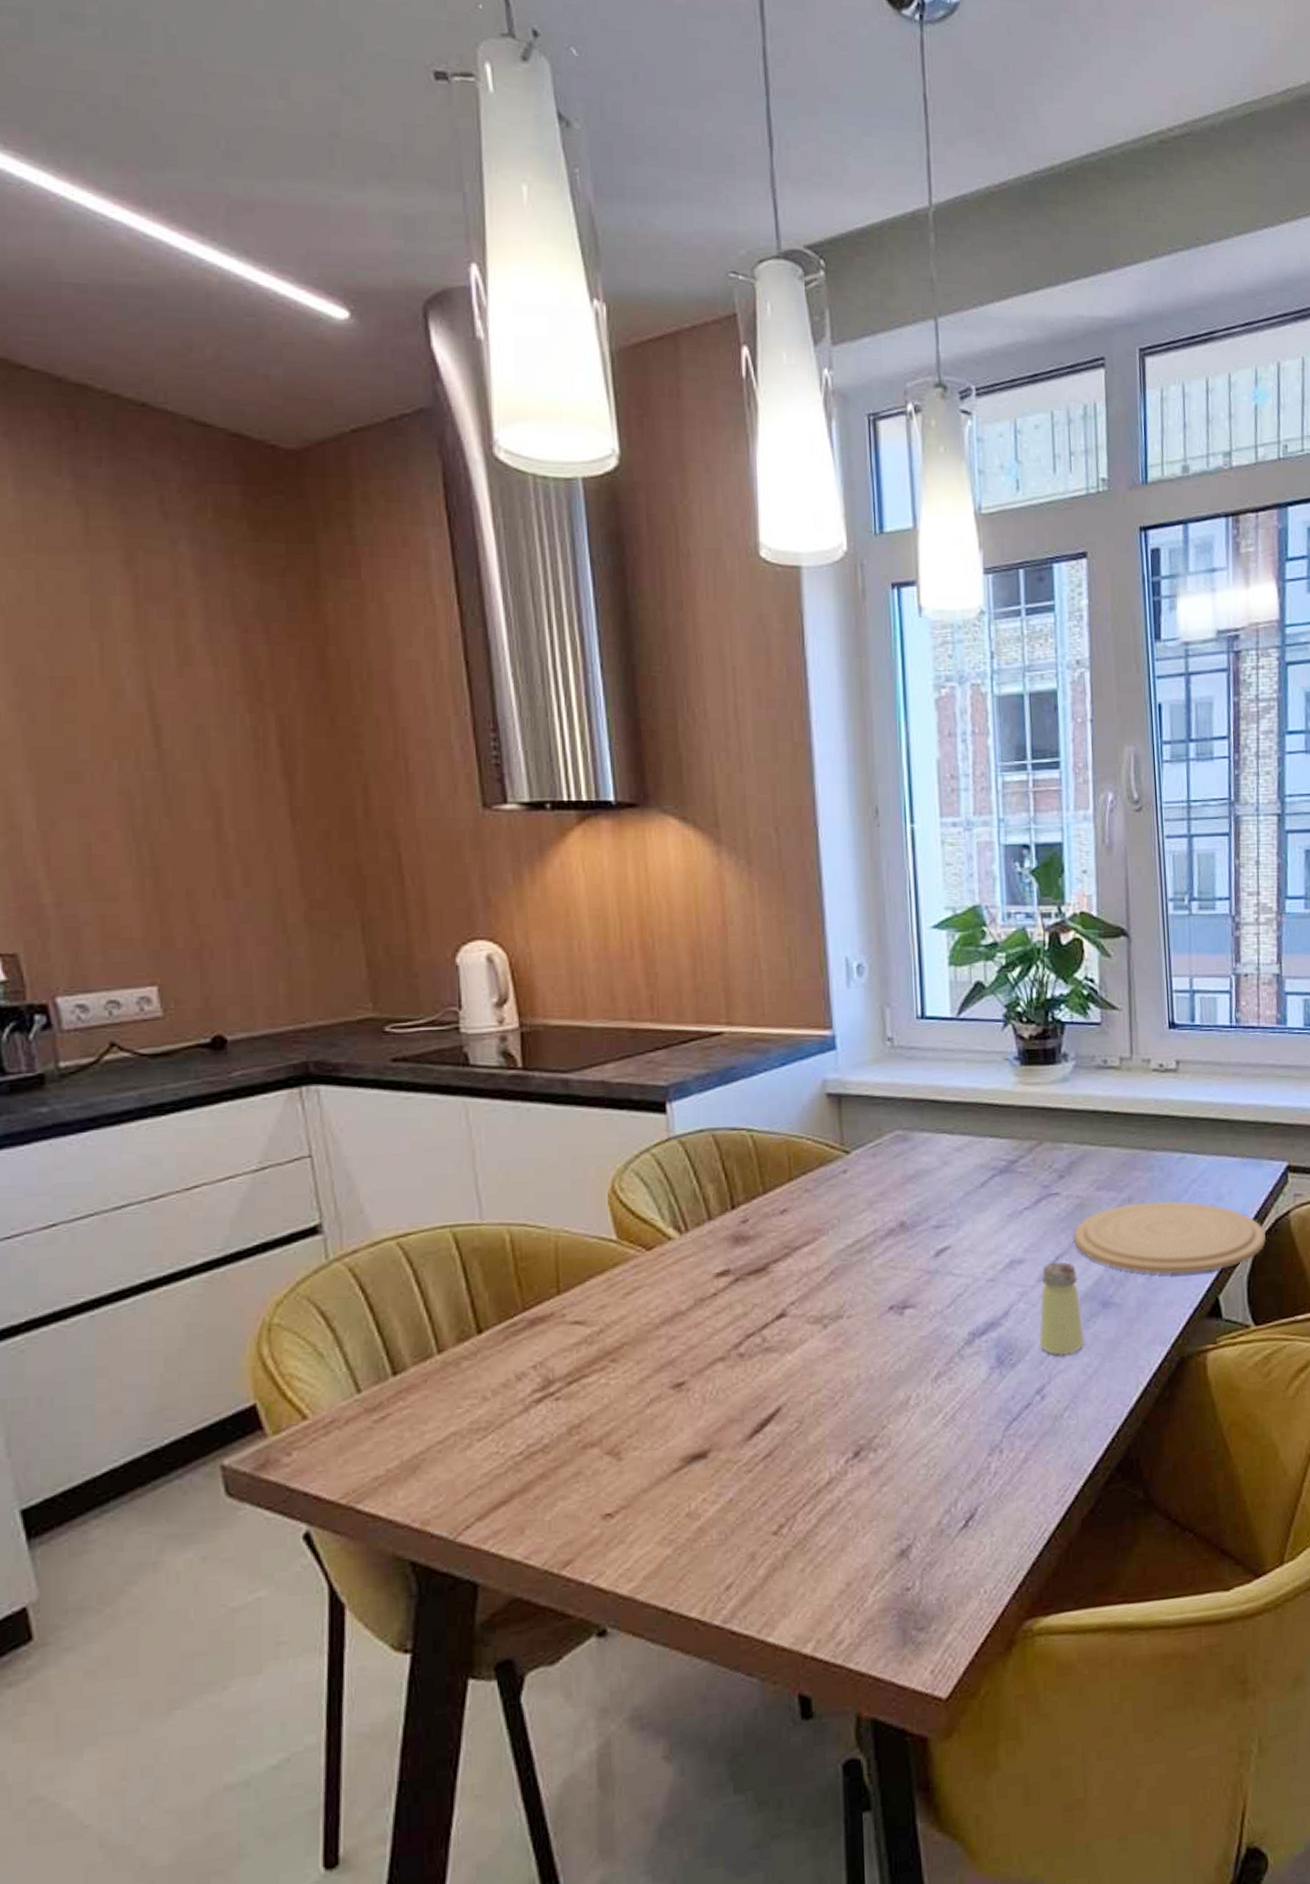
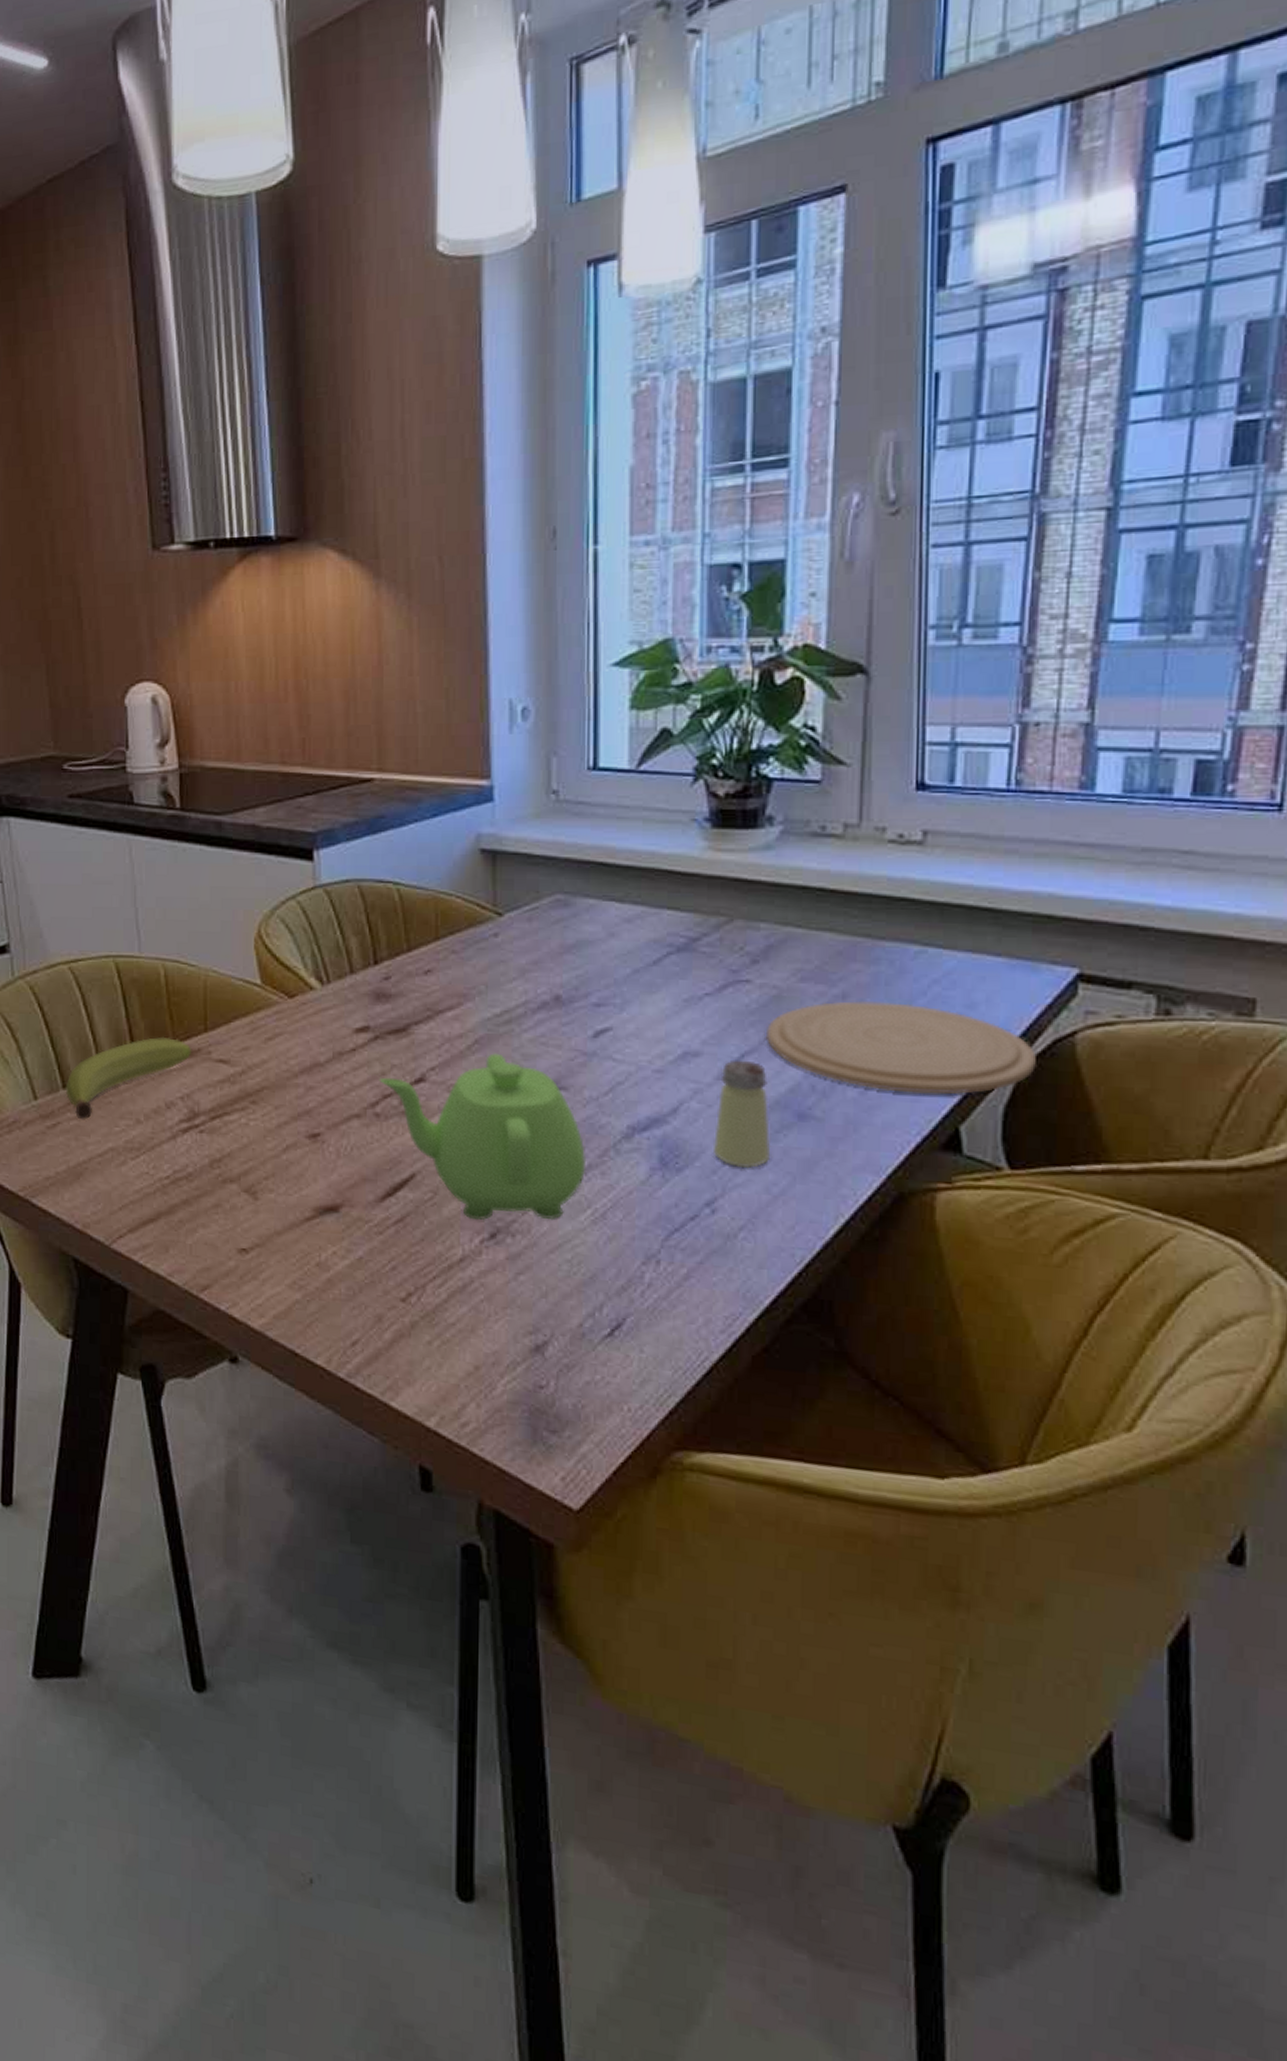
fruit: none [395,1305,544,1407] -> present [65,1036,192,1120]
teapot: none [741,1281,936,1442] -> present [379,1053,587,1221]

